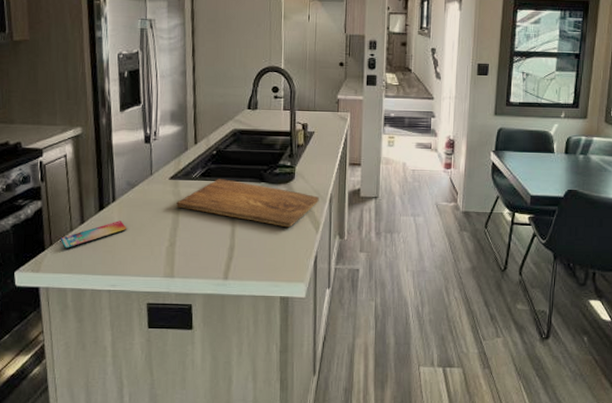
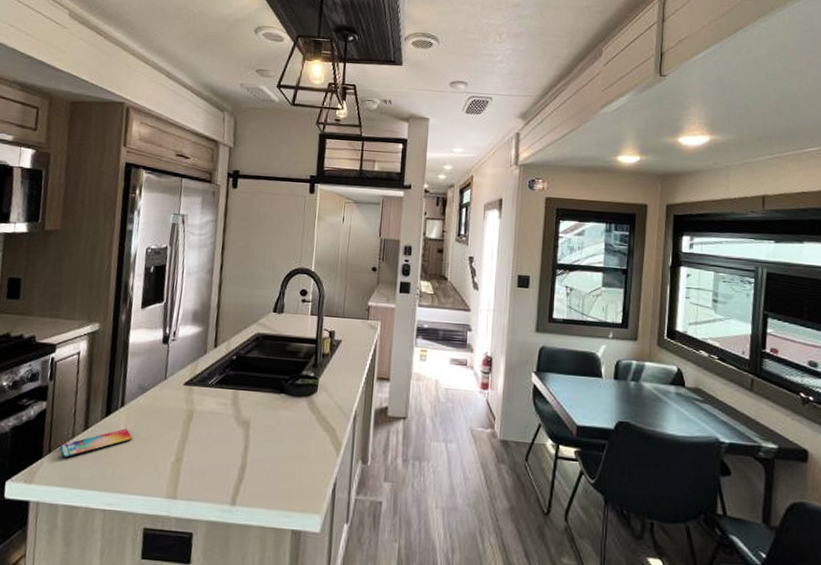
cutting board: present [176,179,319,228] -> none [188,387,343,448]

